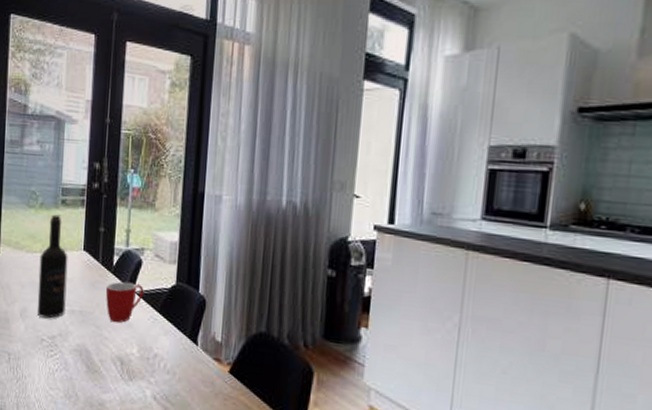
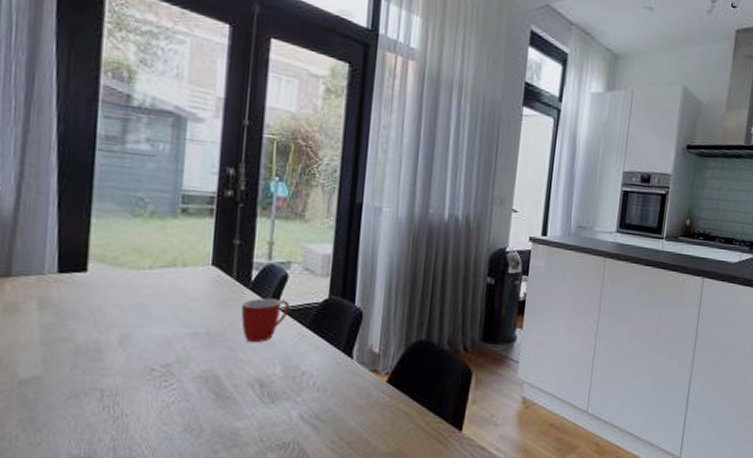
wine bottle: present [37,214,68,319] -> none [144,224,191,345]

